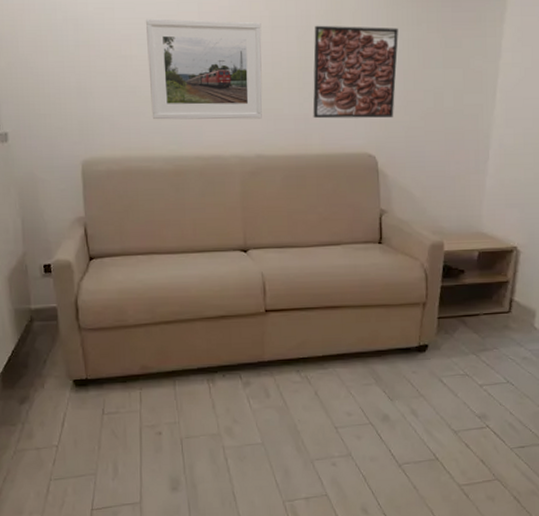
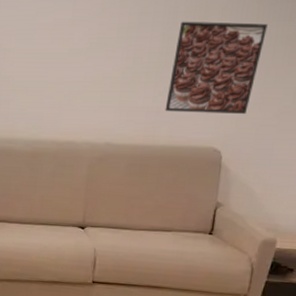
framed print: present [145,18,263,120] -> none [20,15,129,110]

